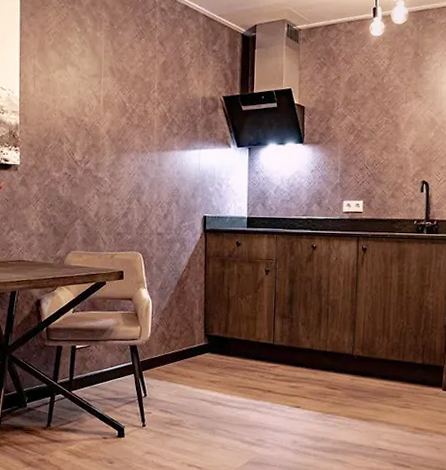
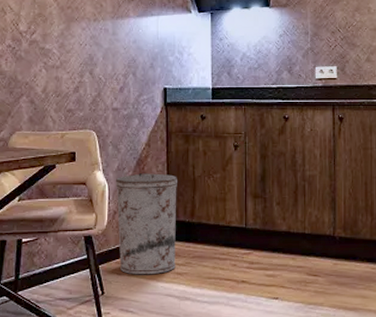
trash can: none [158,292,213,382] -> present [115,173,177,275]

